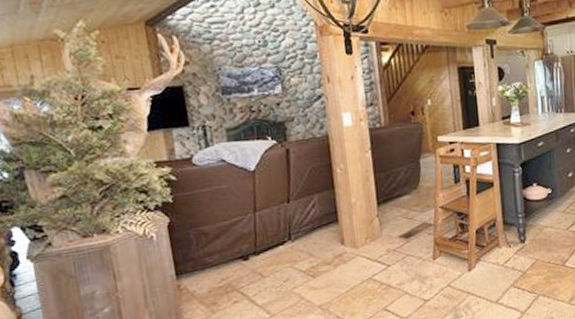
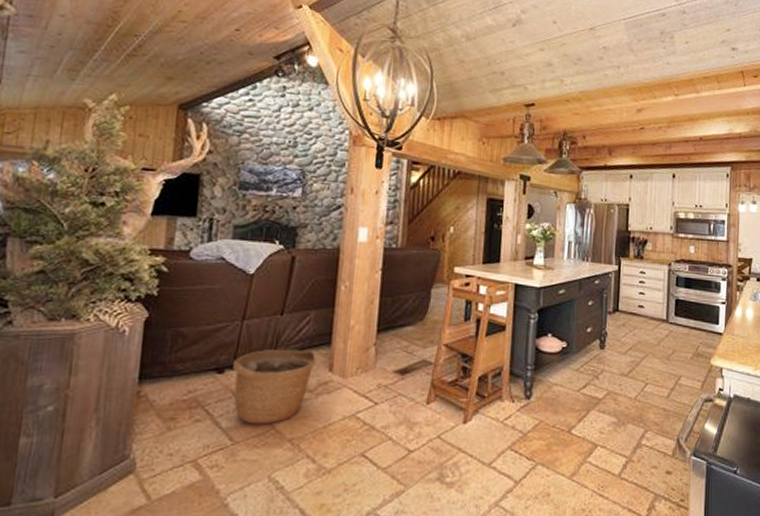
basket: none [255,228,328,298] -> present [233,349,317,425]

